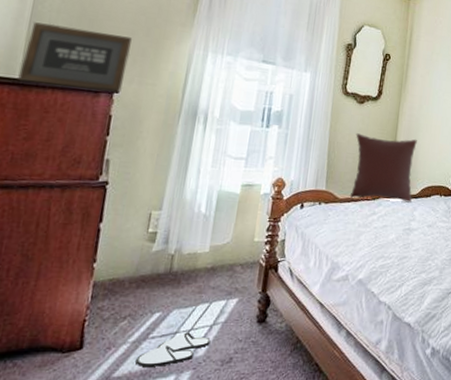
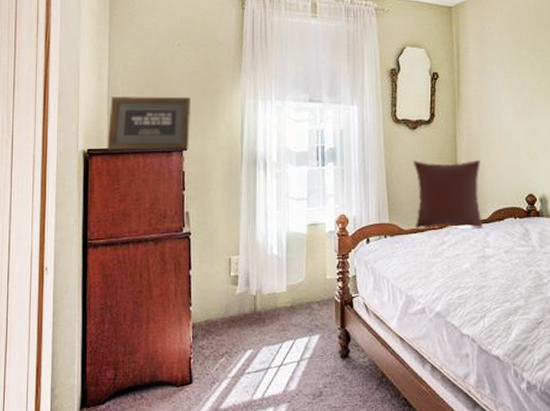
slippers: present [136,332,211,366] -> none [238,368,300,399]

